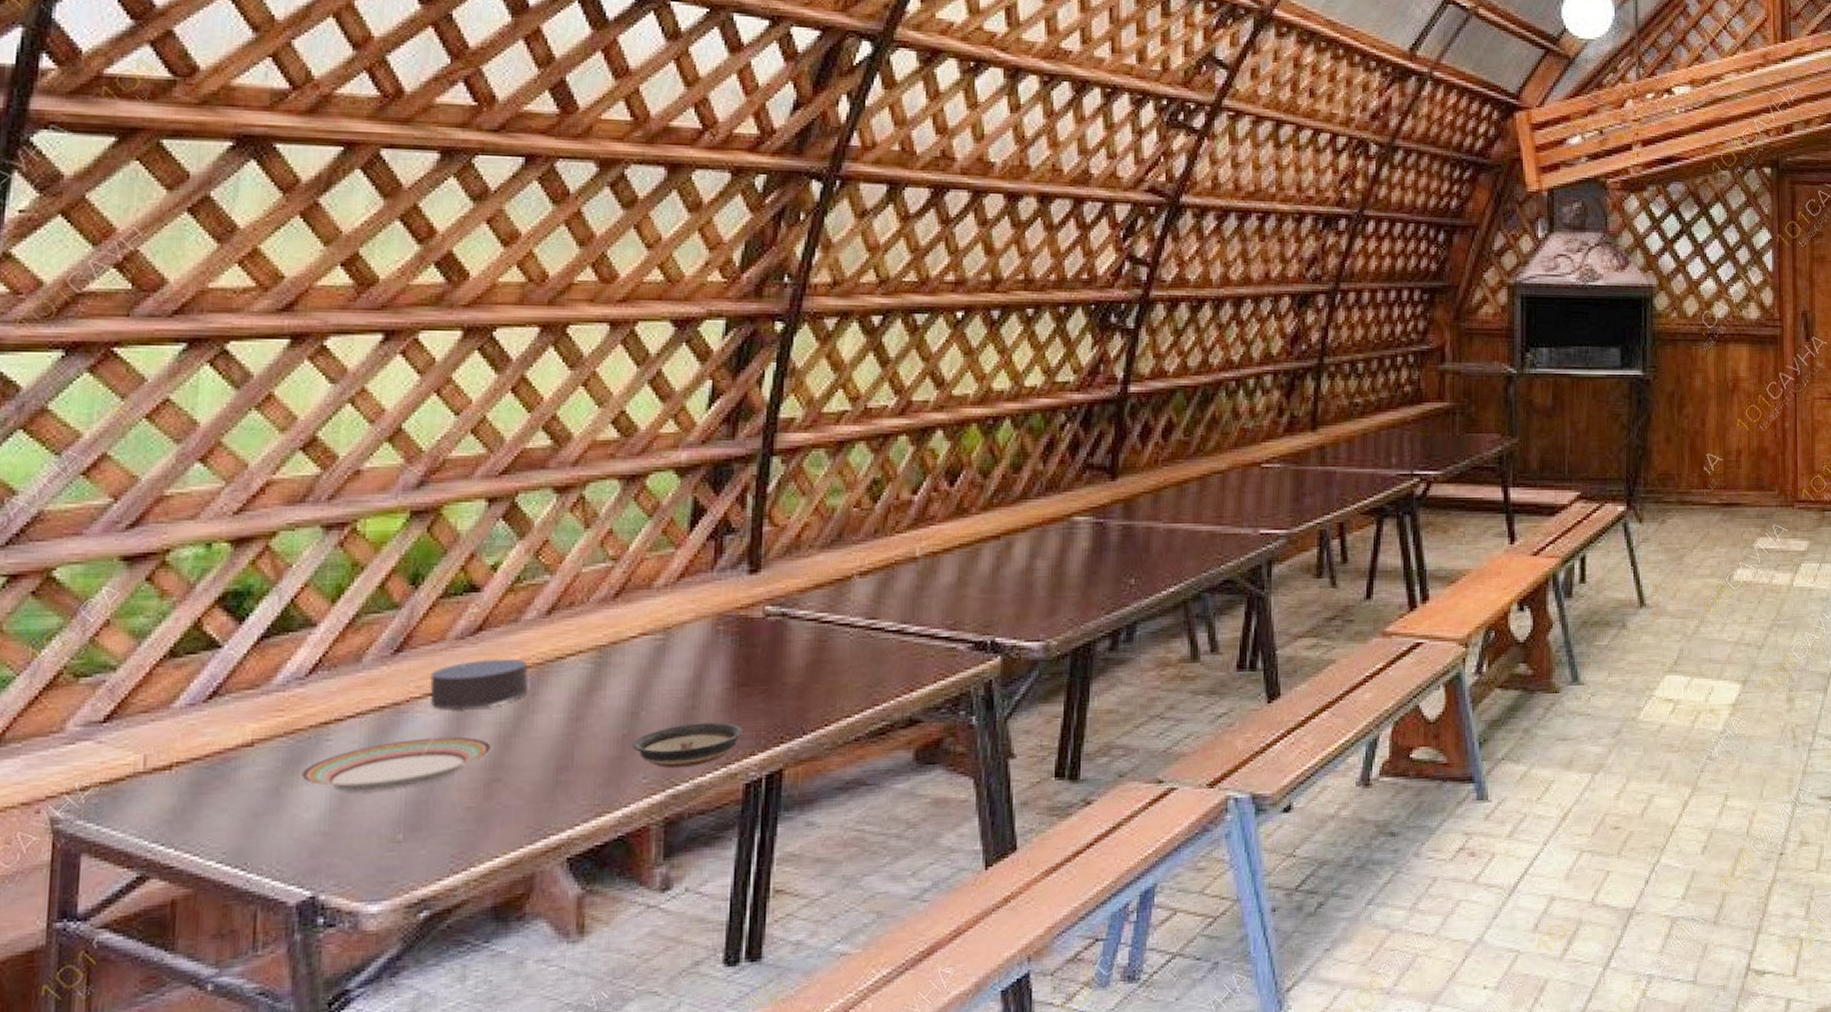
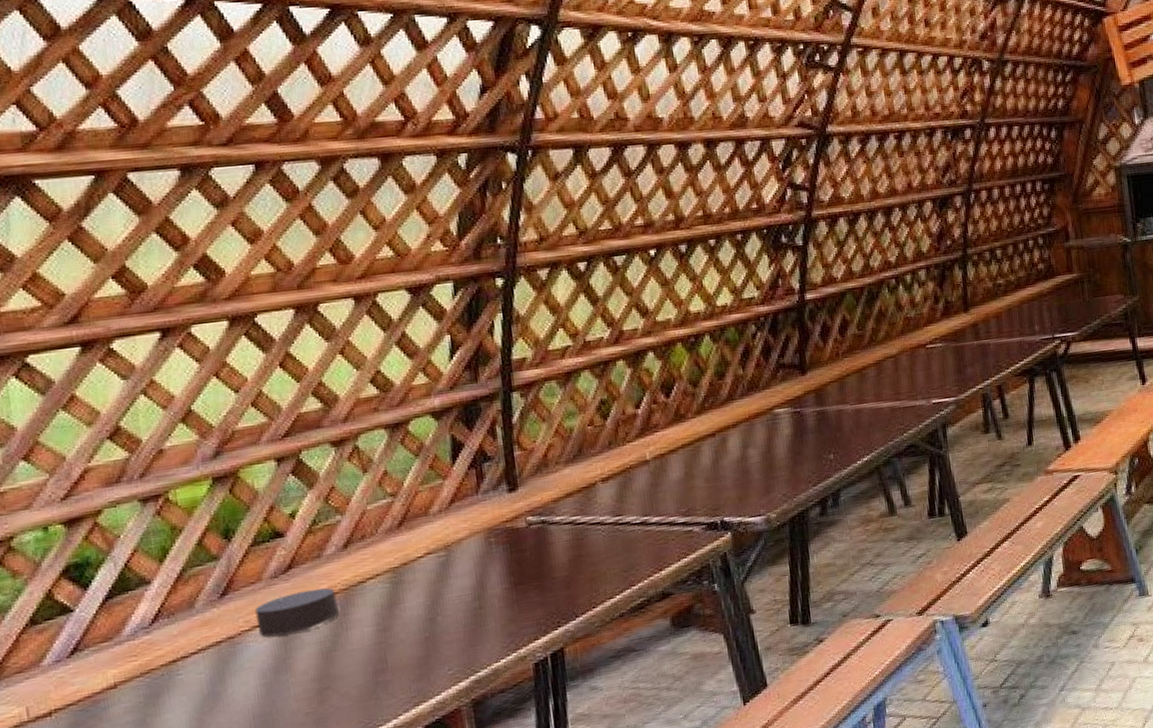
plate: present [301,736,493,792] -> none [161,656,318,714]
saucer: present [631,722,743,769] -> none [434,616,525,660]

